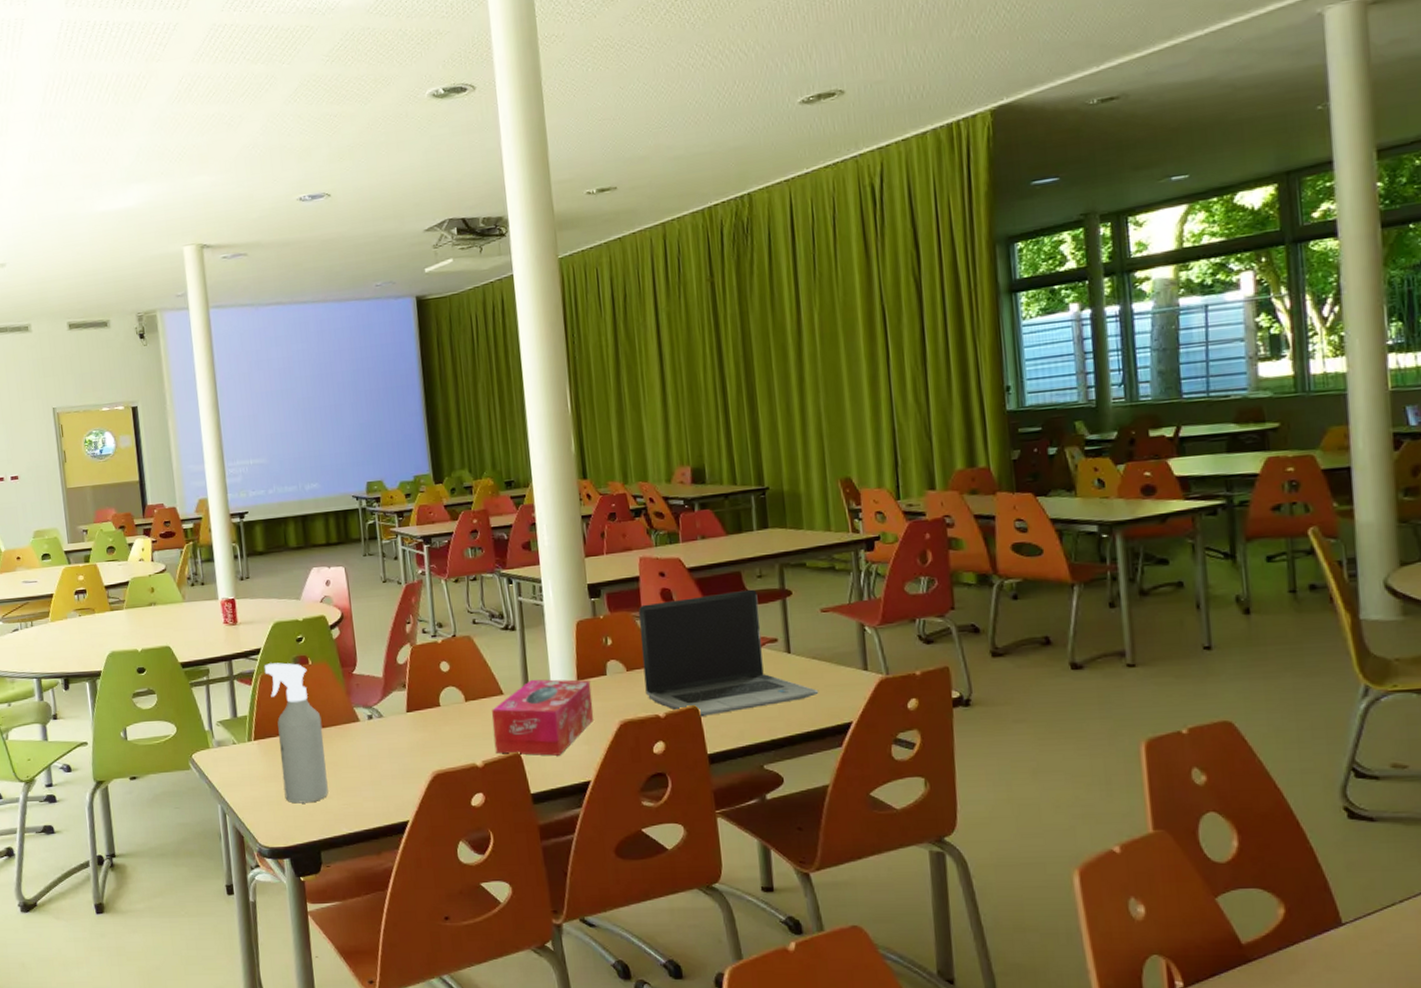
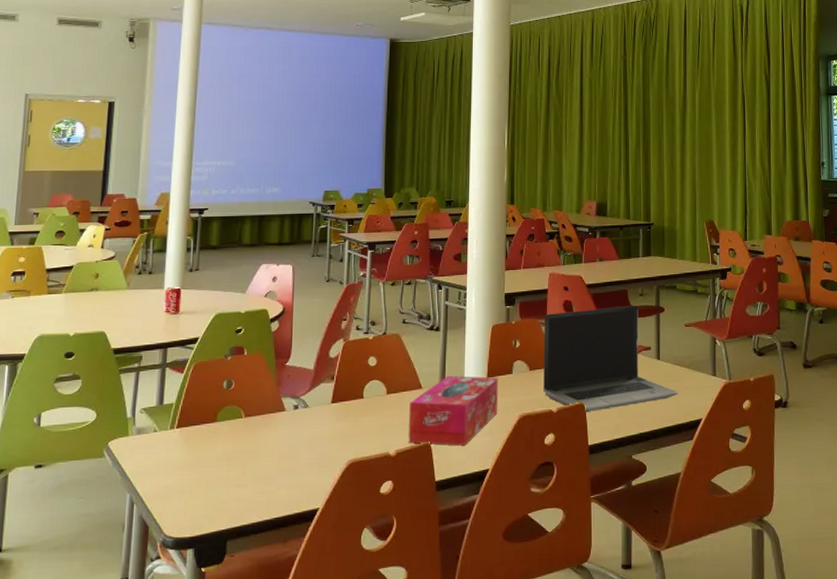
spray bottle: present [264,662,329,804] -> none [198,352,248,492]

